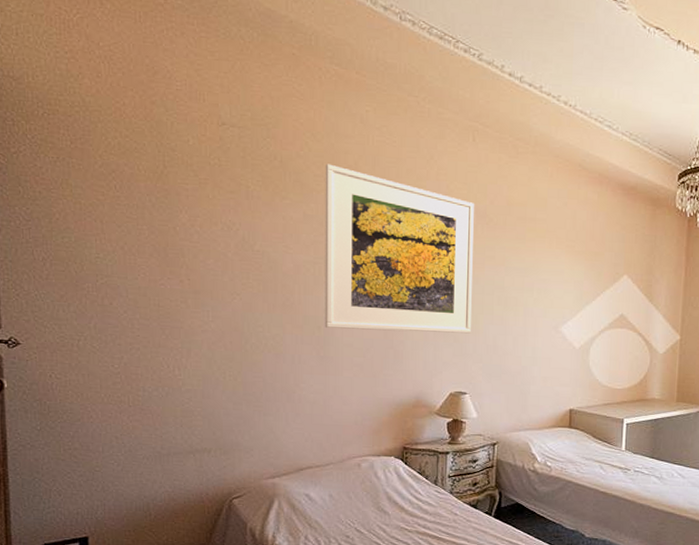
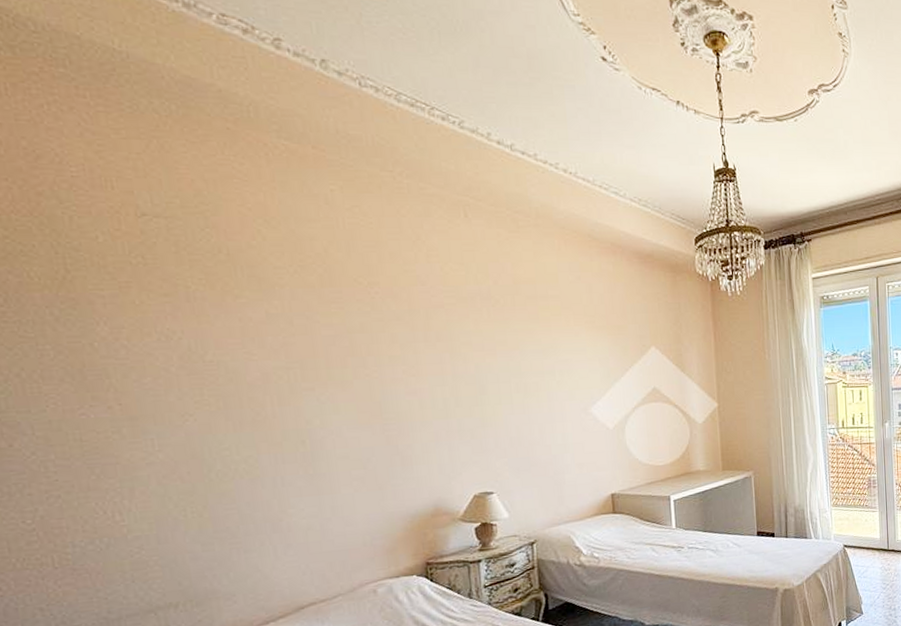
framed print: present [325,163,474,334] -> none [286,253,489,441]

